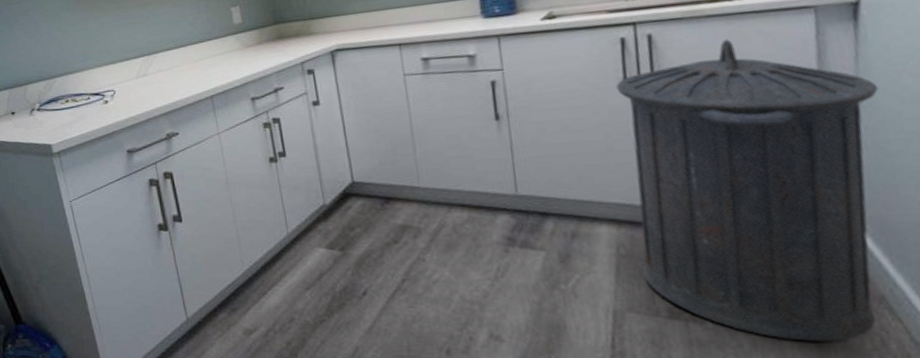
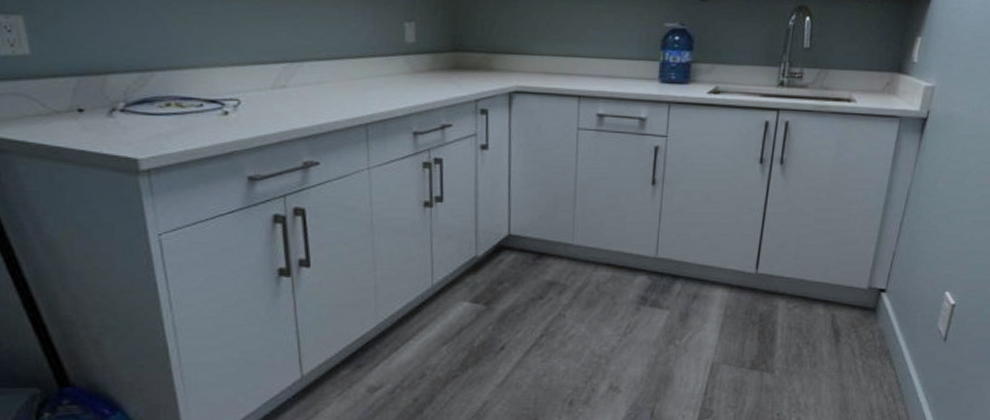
trash can: present [616,39,879,341] -> none [739,134,923,385]

